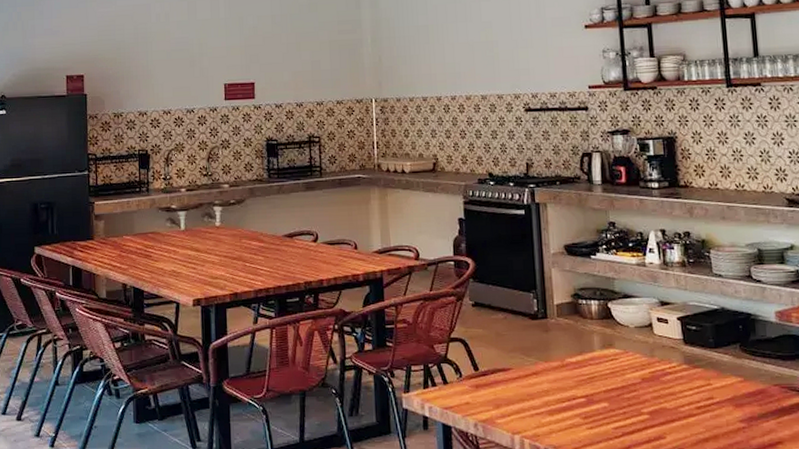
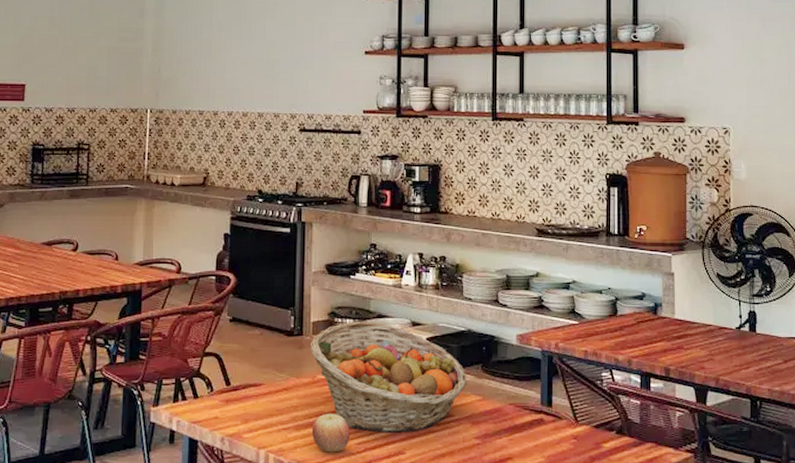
fruit basket: none [556,301,725,417] -> present [311,321,467,433]
apple: none [565,397,607,437] -> present [311,413,351,452]

